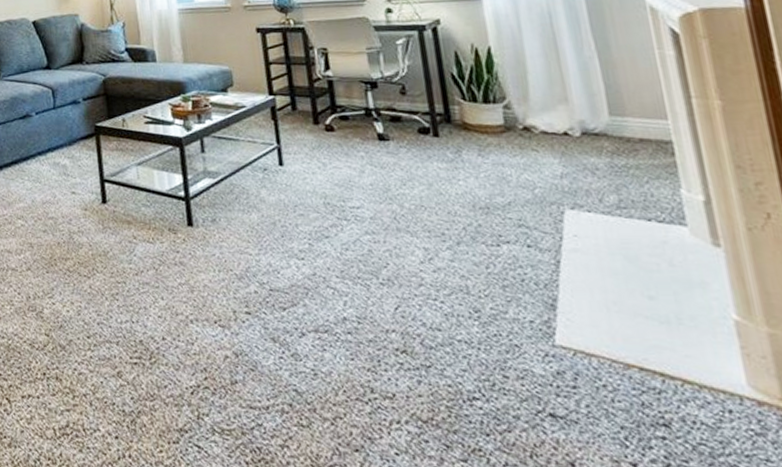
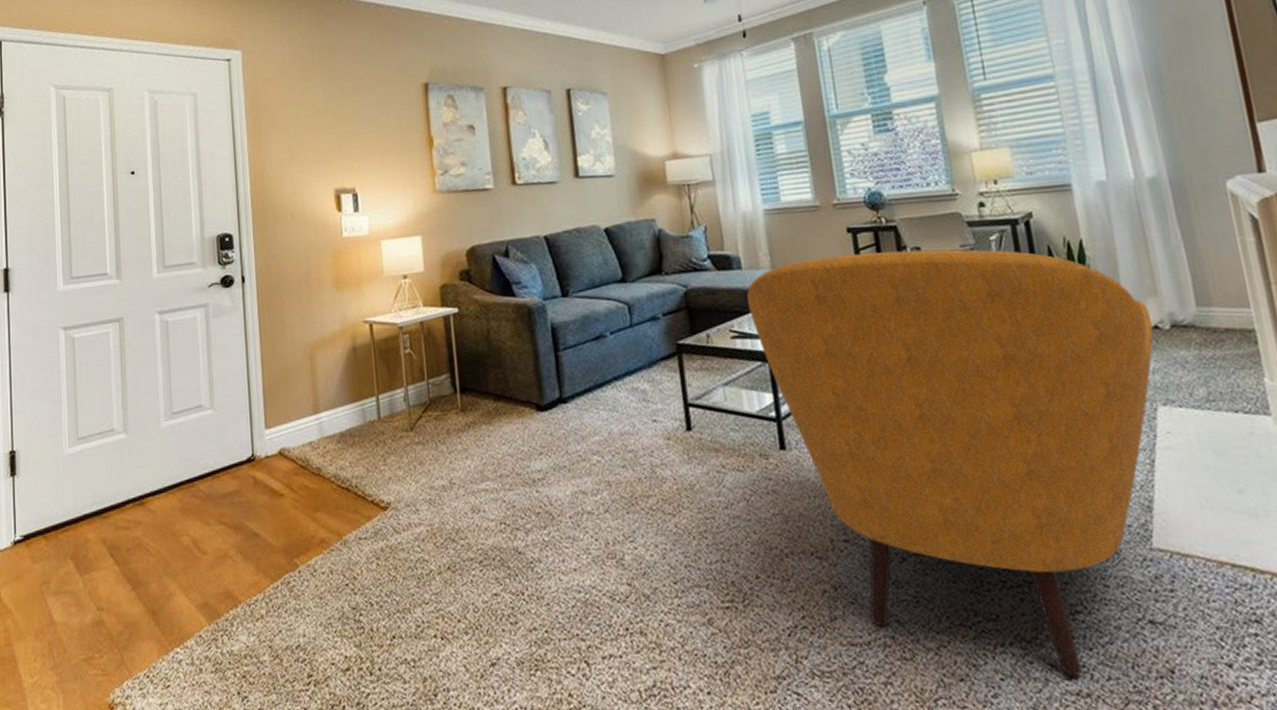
armchair: none [160,51,563,458] -> present [747,249,1154,676]

